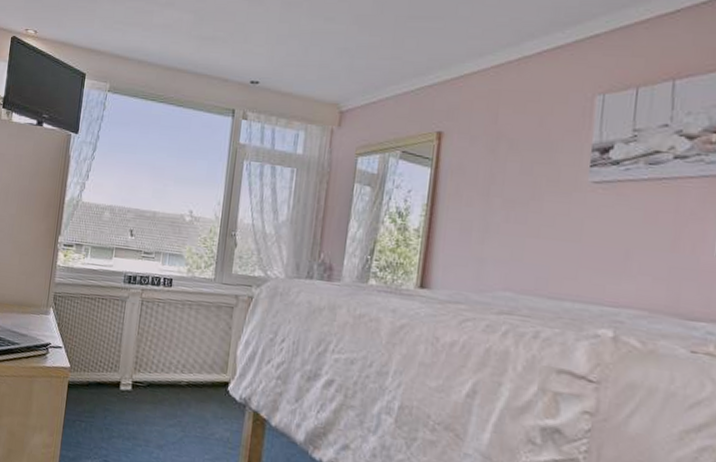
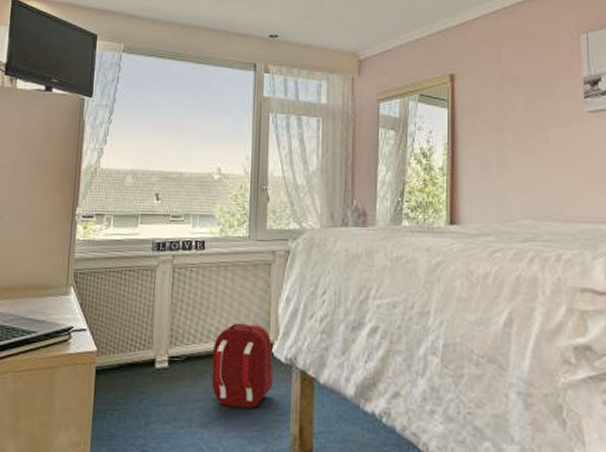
backpack: none [169,358,229,439] -> present [212,322,273,408]

